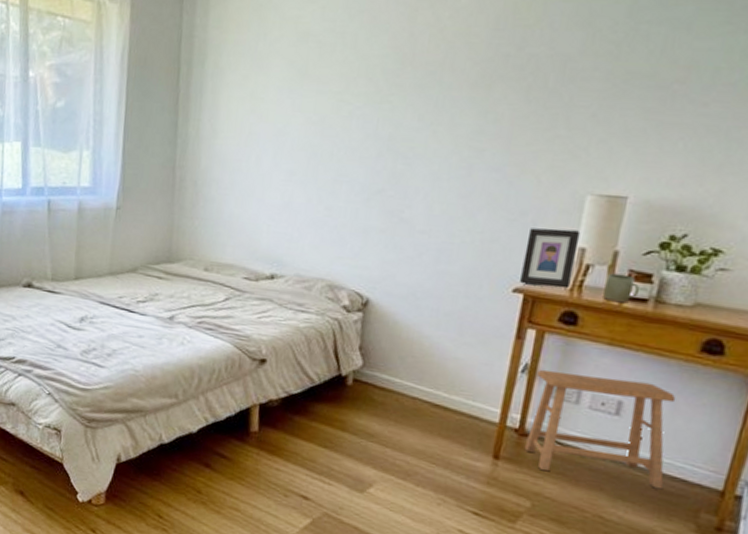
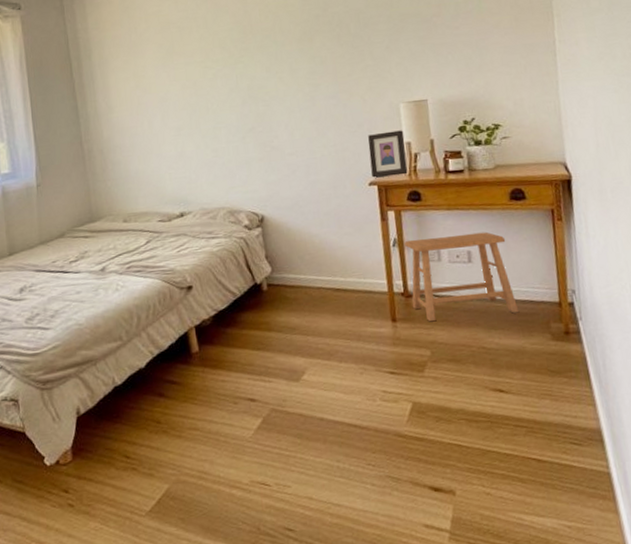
mug: present [603,273,641,303] -> none [431,155,457,177]

